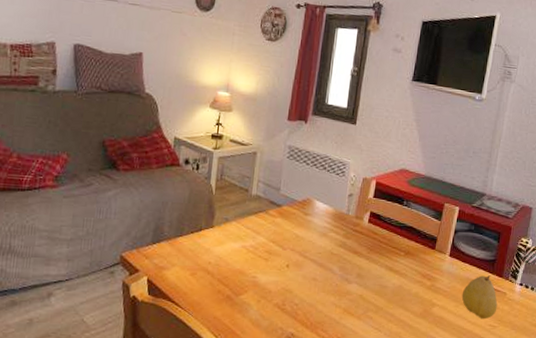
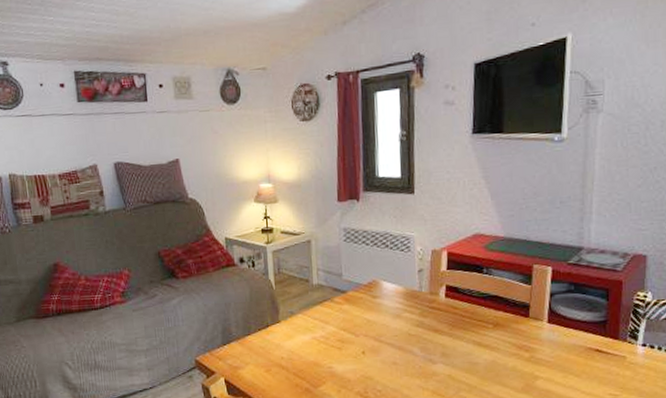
fruit: present [461,275,498,320] -> none [569,339,617,389]

